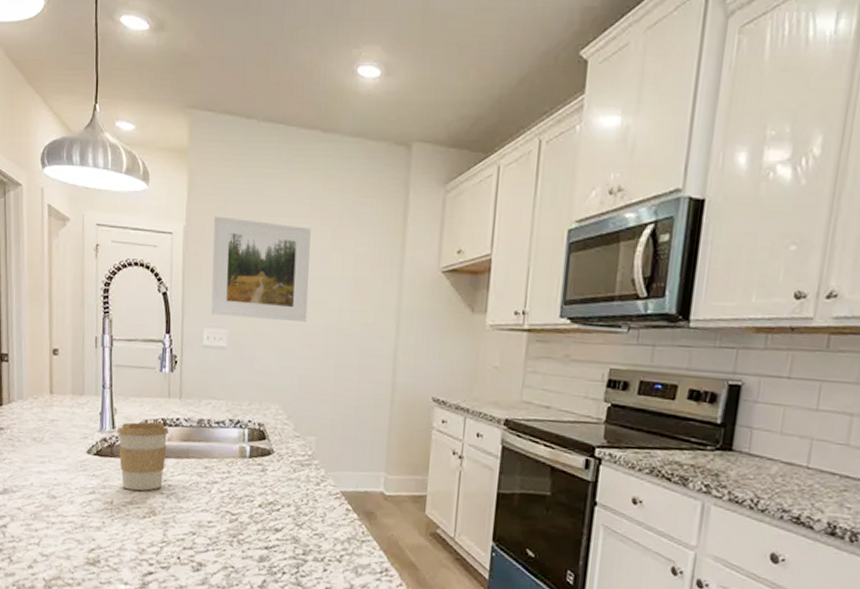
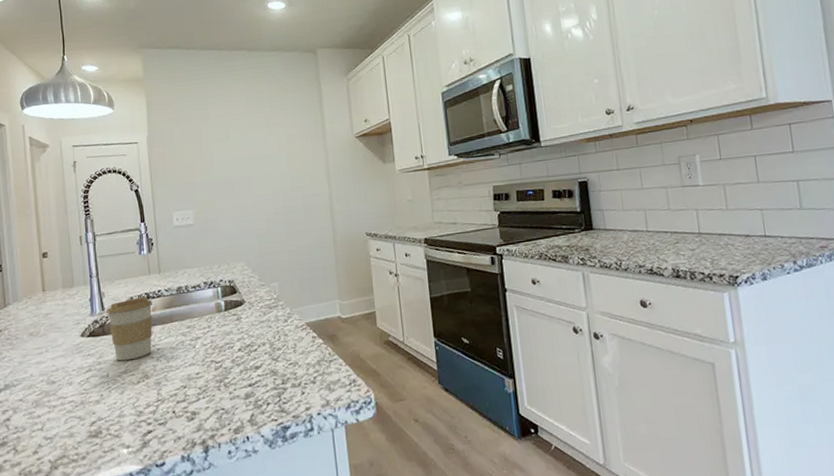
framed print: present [210,216,311,322] -> none [170,121,257,201]

